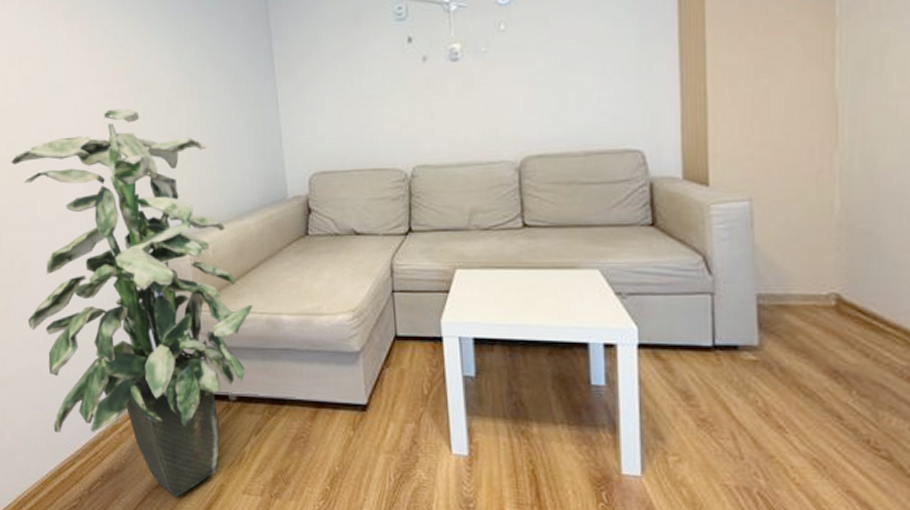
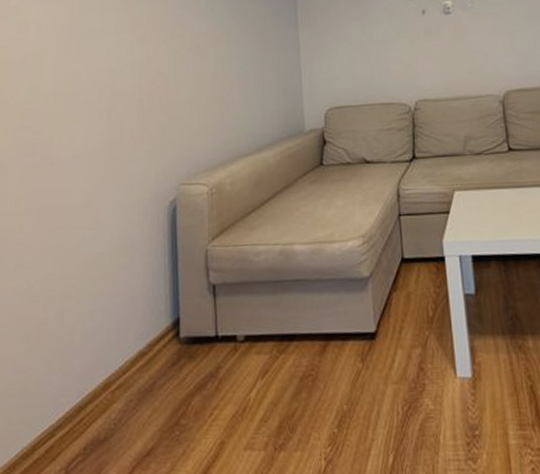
indoor plant: present [11,108,253,498] -> none [23,52,267,466]

